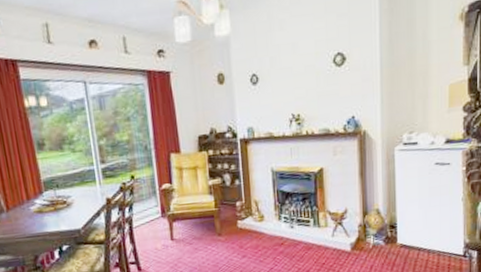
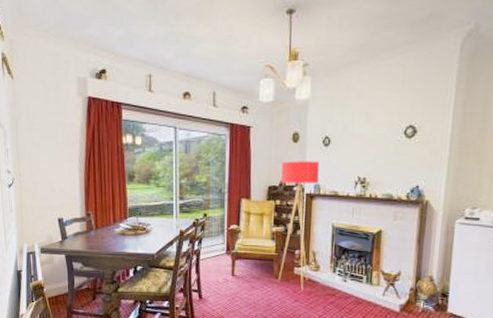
floor lamp: none [208,102,254,245] -> present [278,161,319,291]

